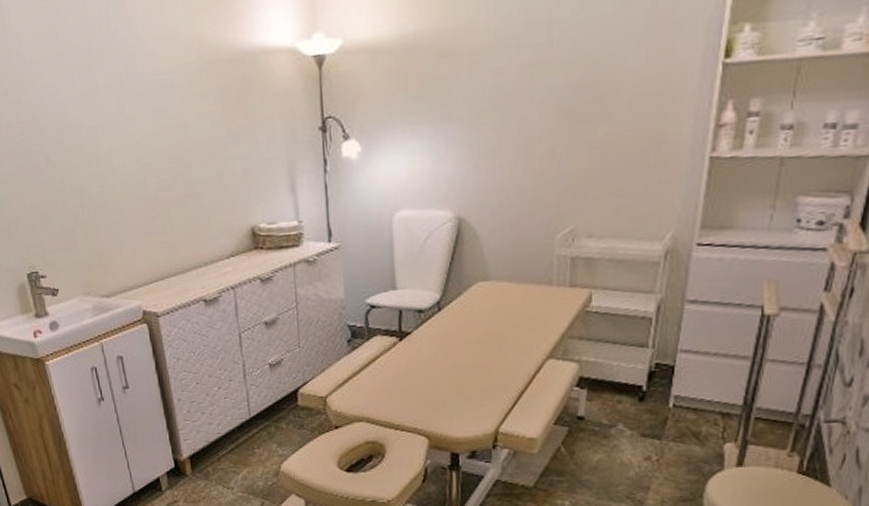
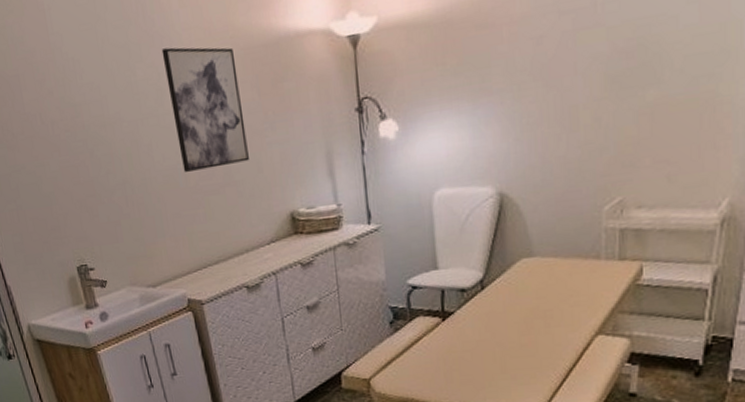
wall art: none [124,55,211,182] -> present [161,47,249,172]

